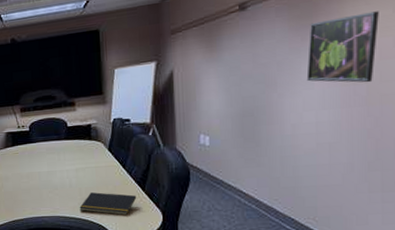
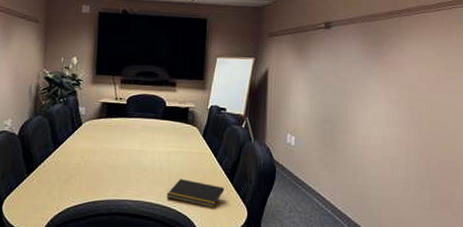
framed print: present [306,11,379,83] -> none [375,50,427,109]

